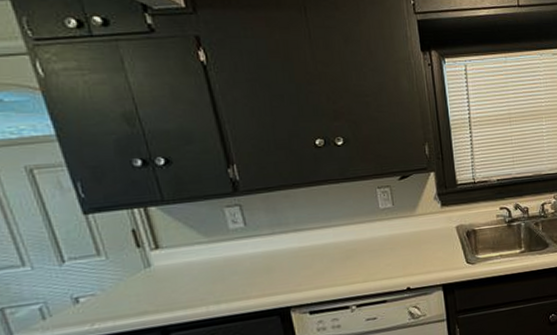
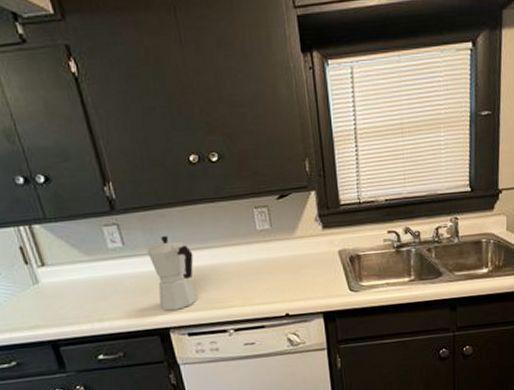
moka pot: none [269,215,320,290] -> present [146,235,198,311]

